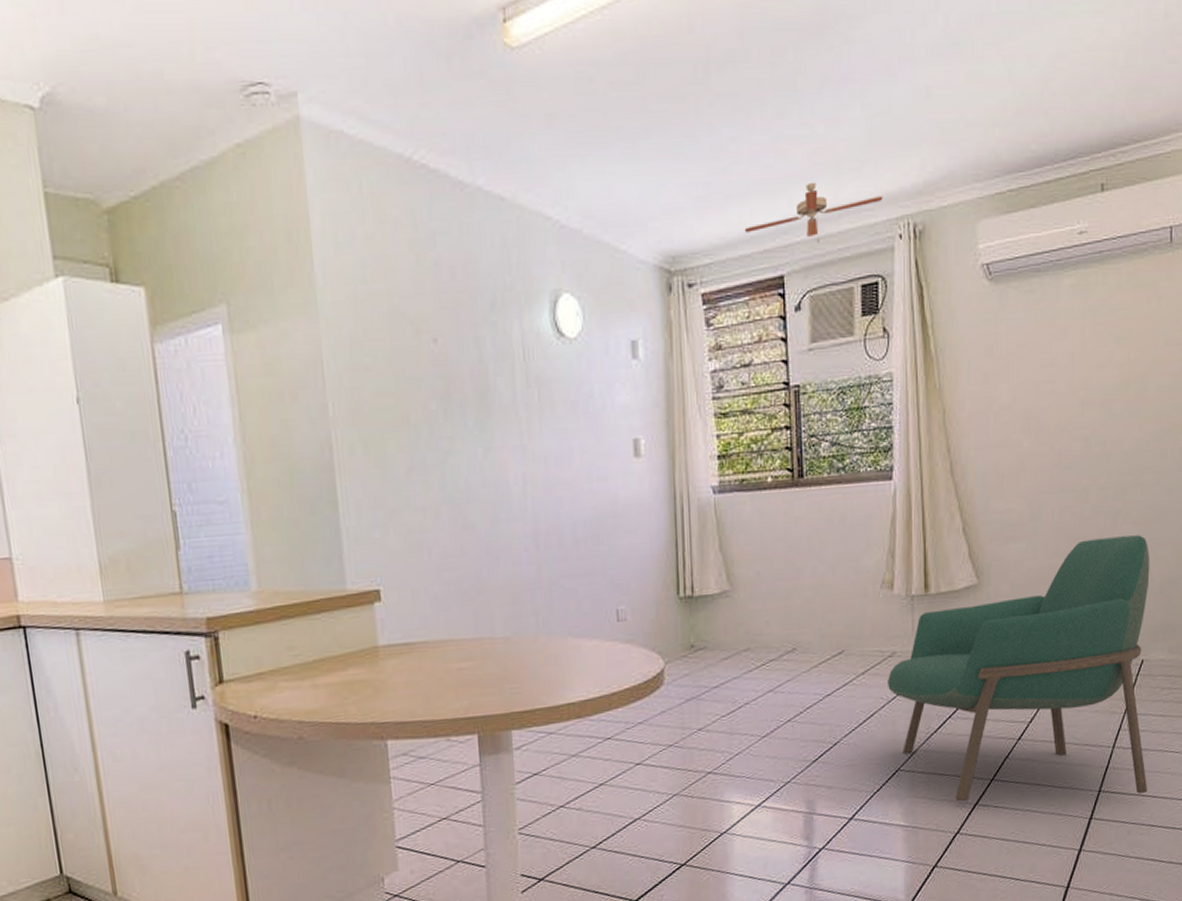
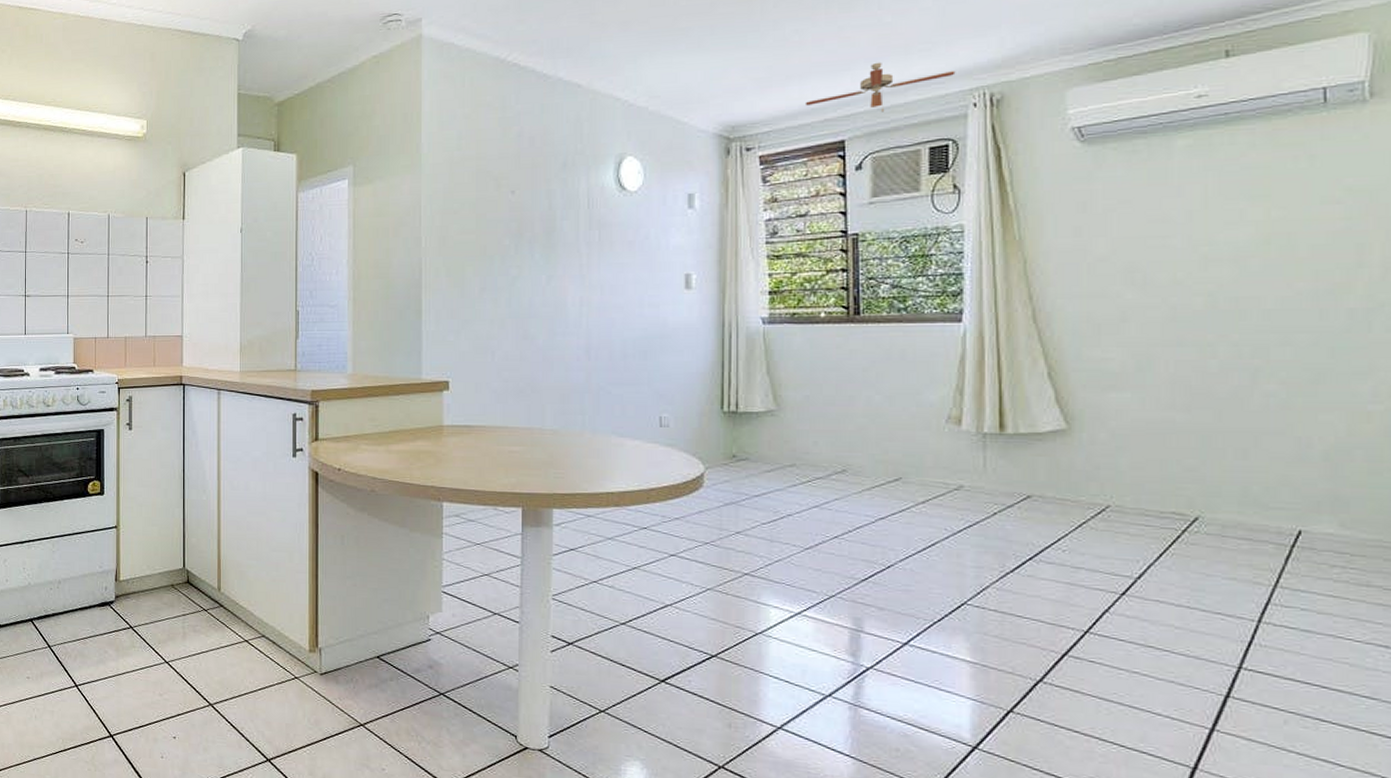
armchair: present [886,535,1150,802] -> none [951,396,1314,681]

